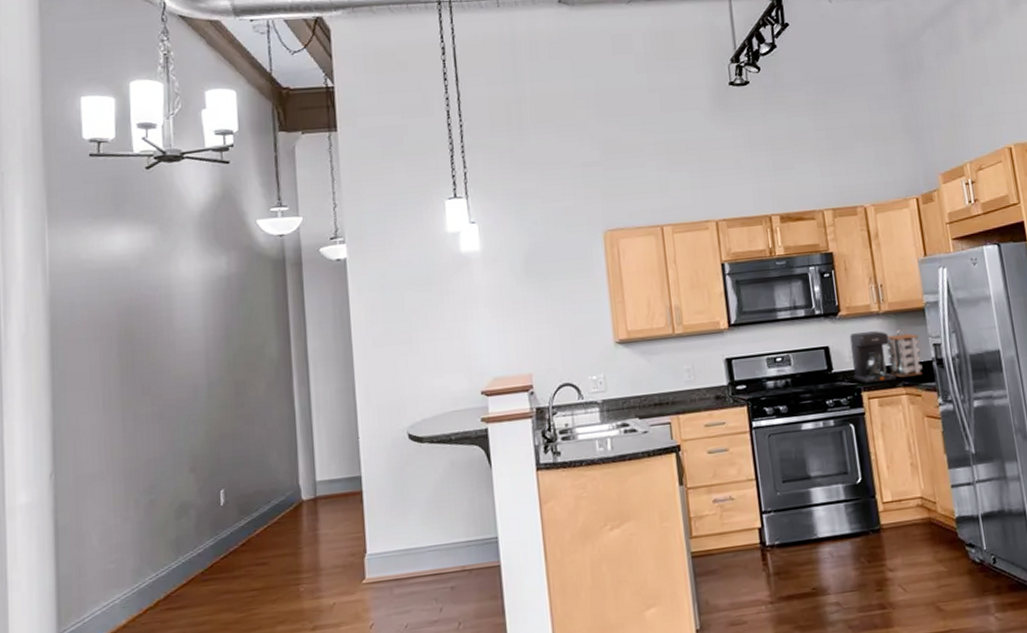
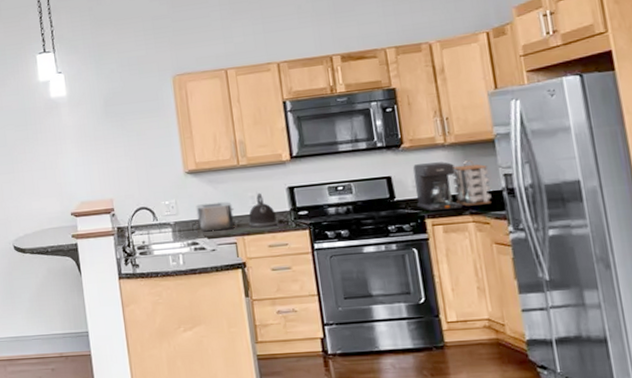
toaster: none [626,376,670,411] -> present [196,202,236,232]
kettle: none [684,365,715,406] -> present [248,192,278,229]

